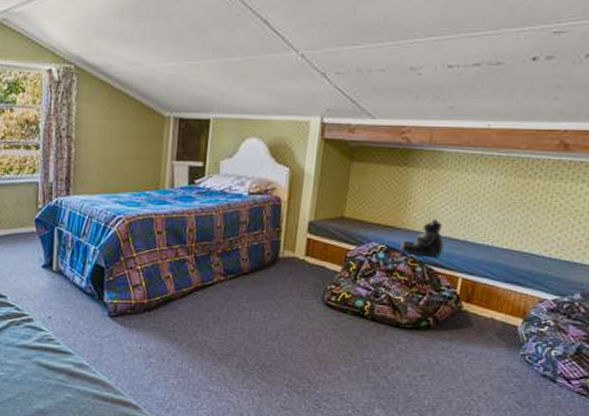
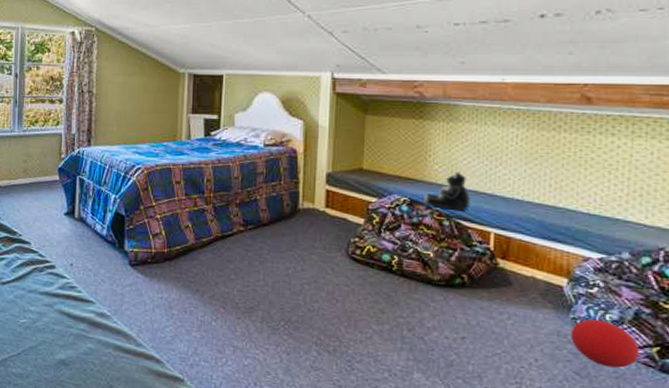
ball: none [518,355,576,397] -> present [570,319,640,368]

